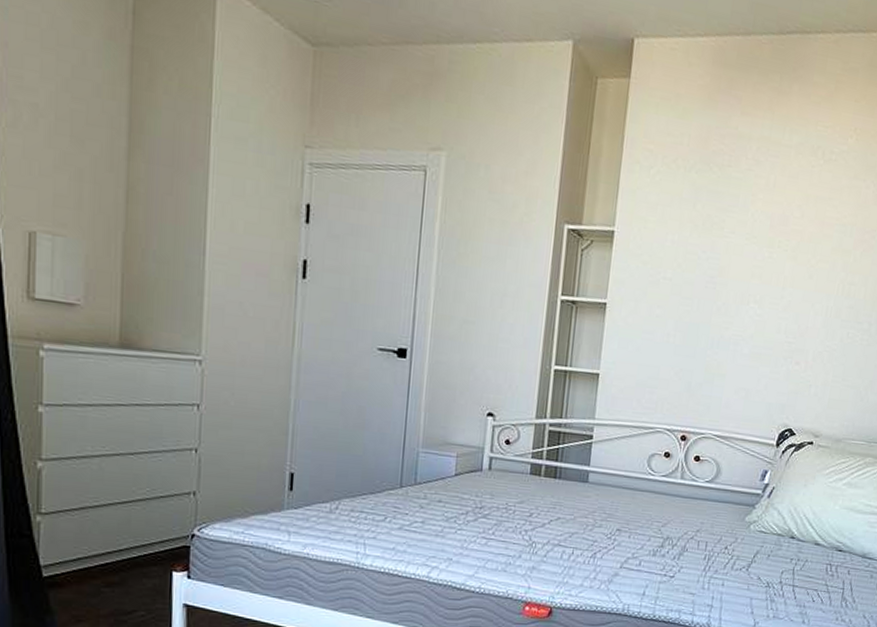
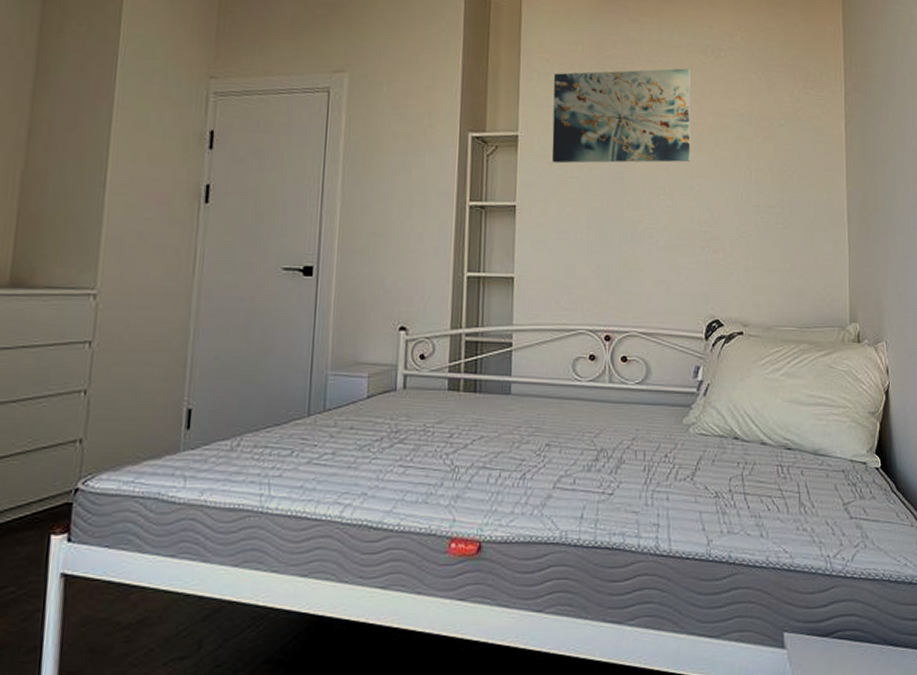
wall art: none [646,166,798,271] -> present [551,68,691,164]

